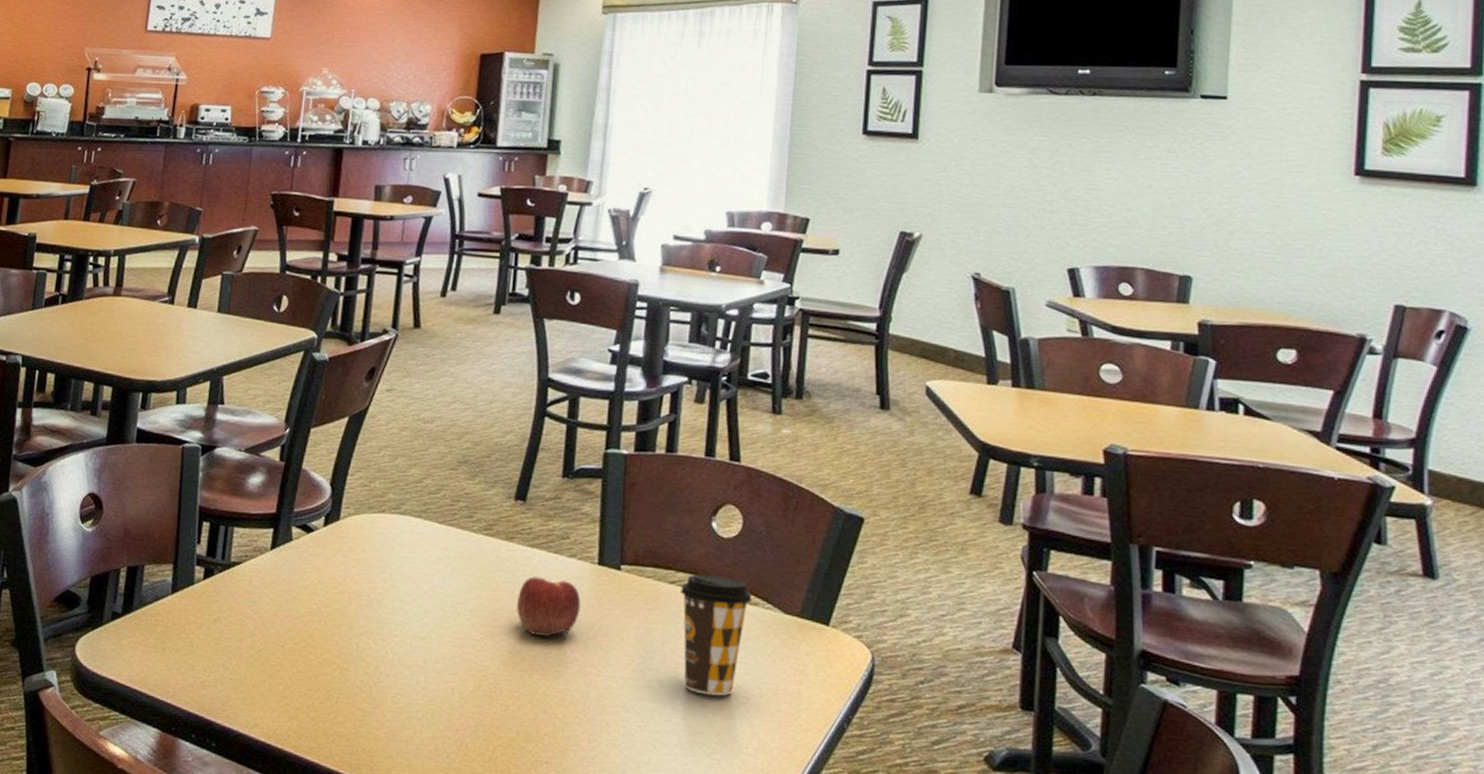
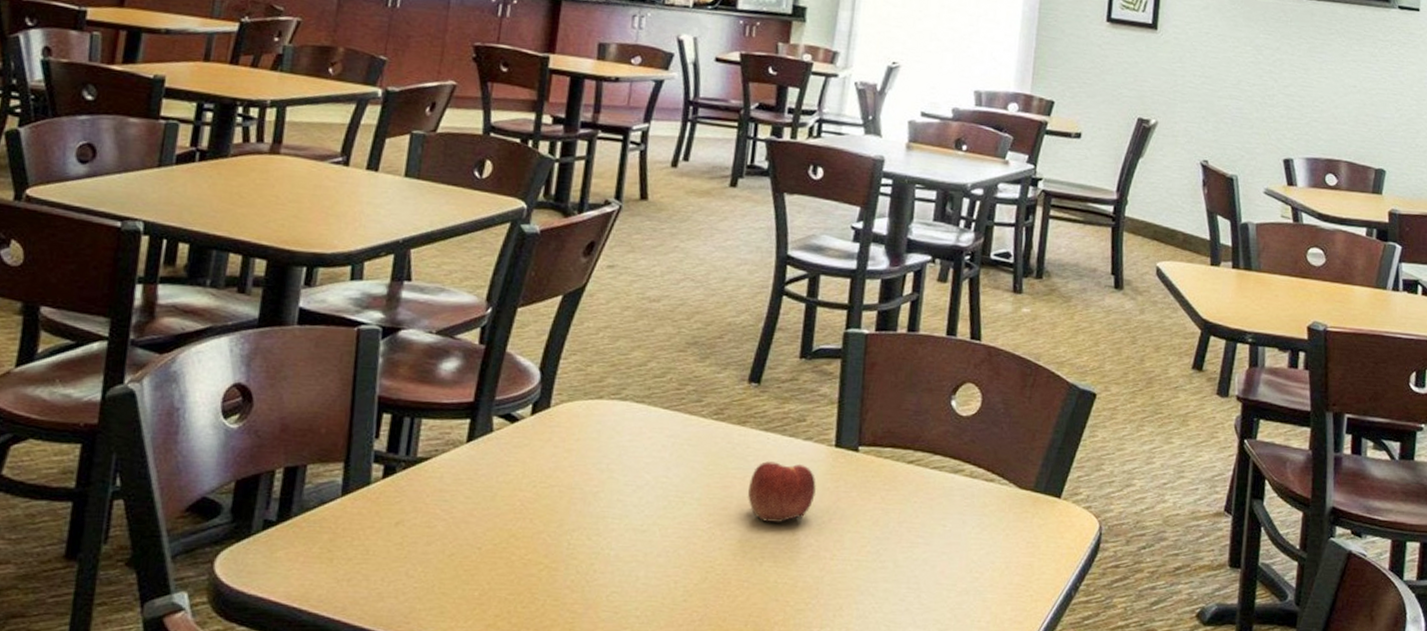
coffee cup: present [680,574,752,696] -> none [918,453,989,573]

